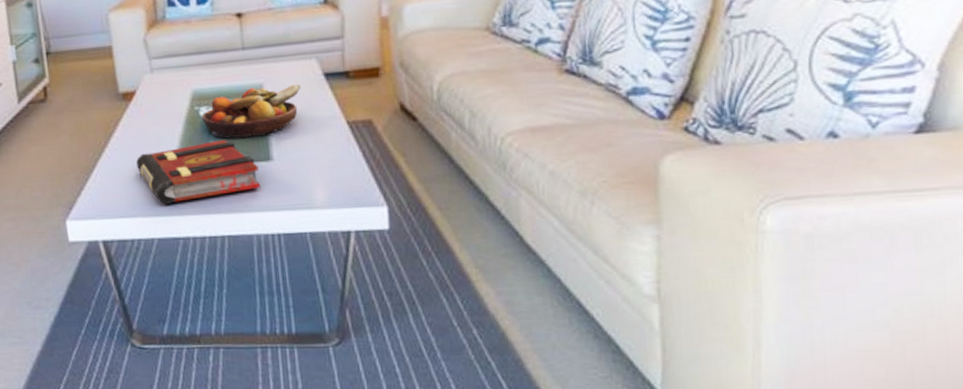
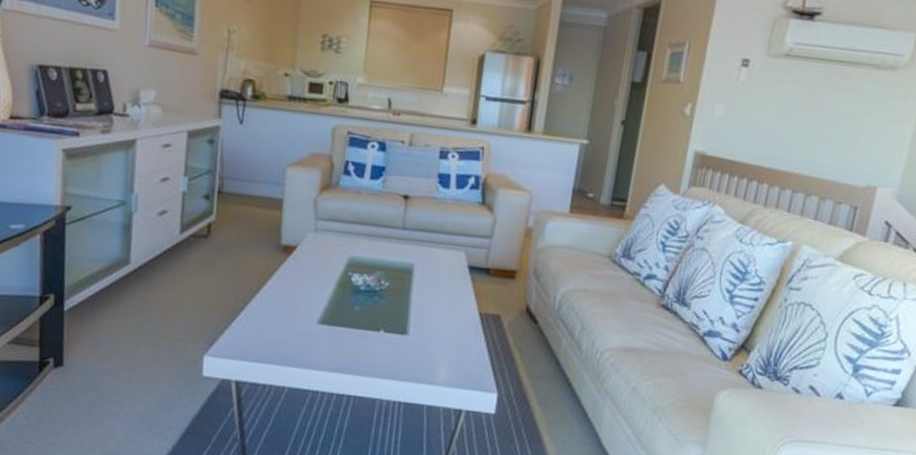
book: present [136,139,260,205] -> none [283,306,394,358]
fruit bowl: present [201,83,301,139] -> none [352,265,447,311]

